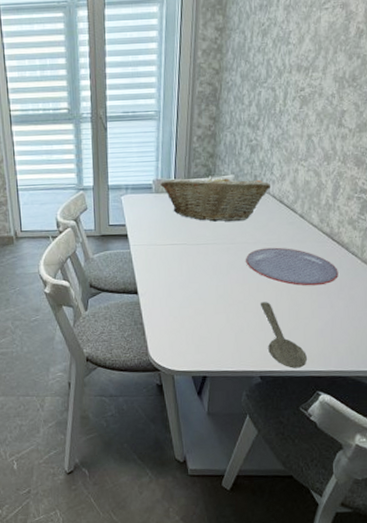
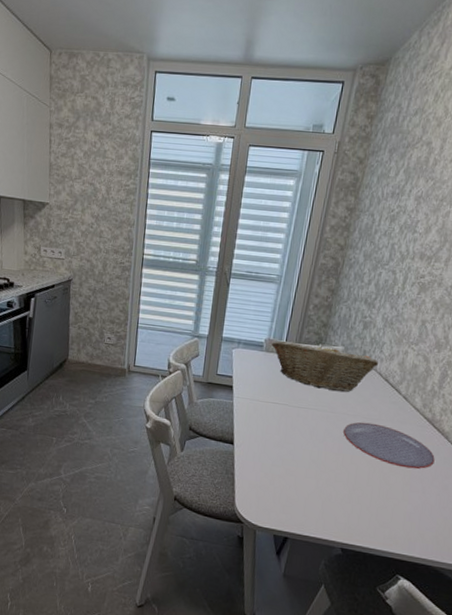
wooden spoon: present [261,302,307,368] -> none [352,475,391,548]

